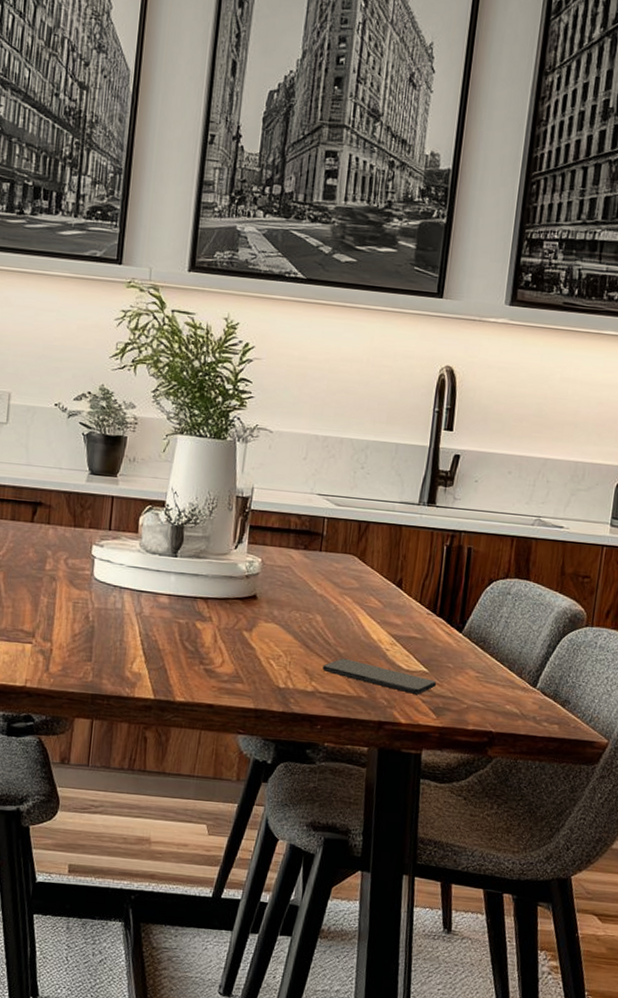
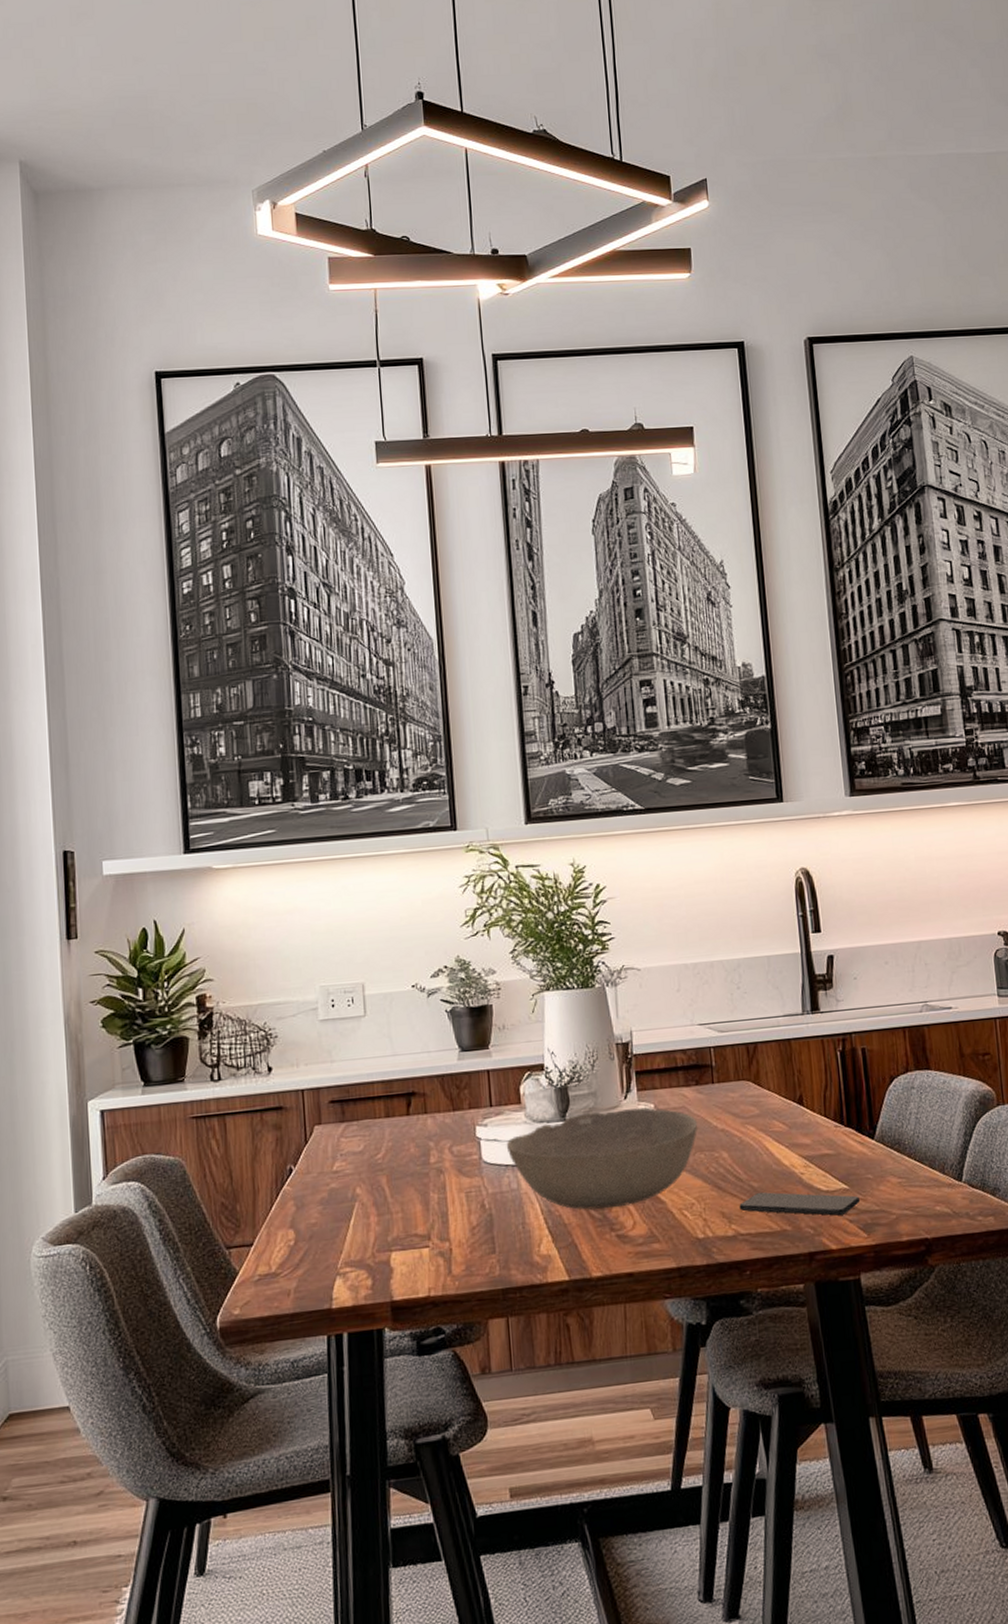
bowl: none [117,554,299,645] -> present [506,1108,698,1210]

